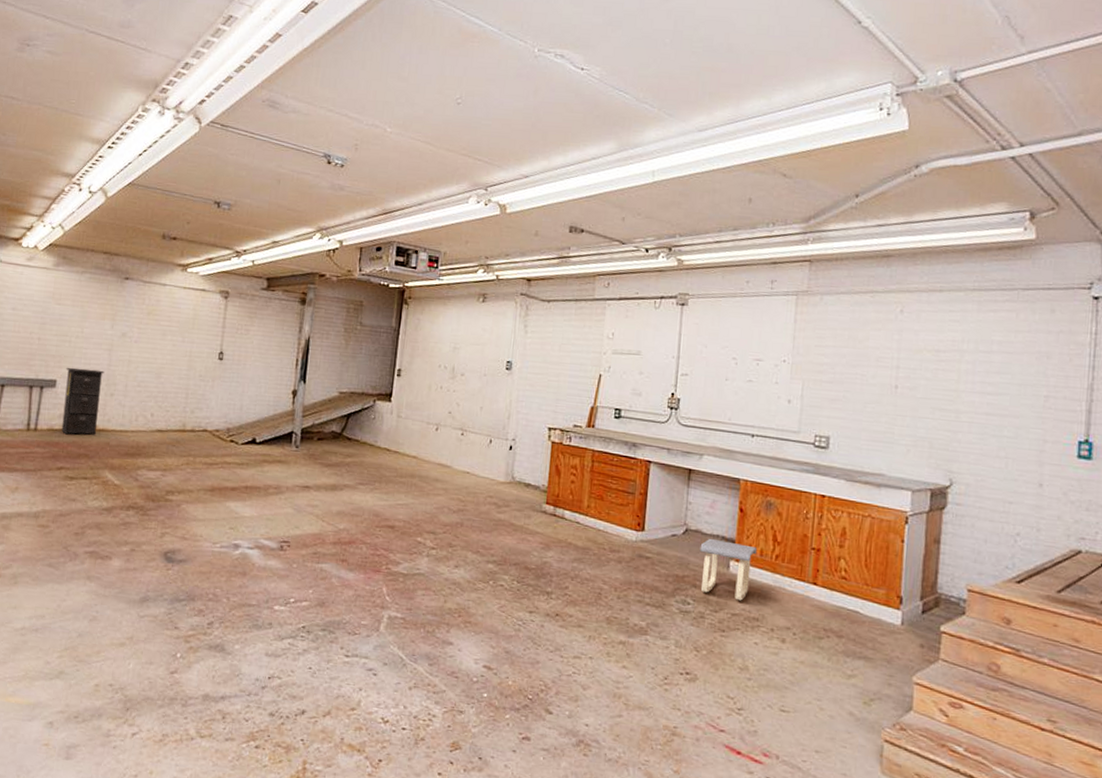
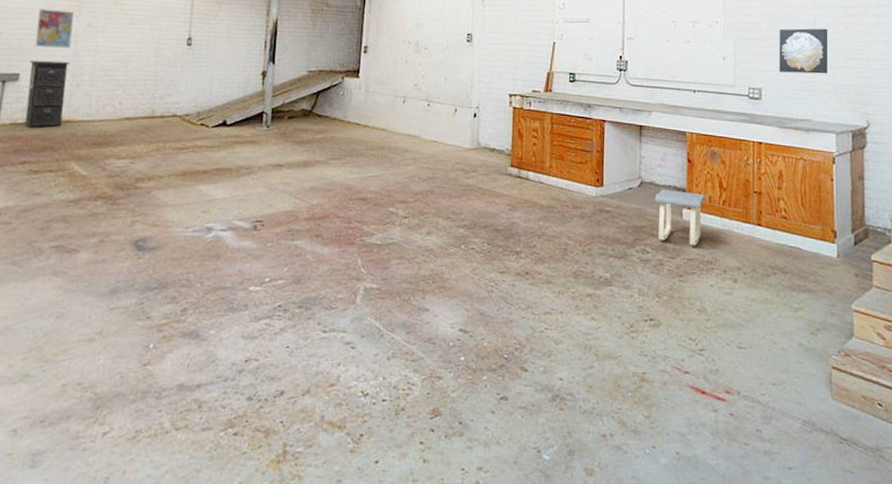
wall art: none [71,316,110,357] -> present [35,9,75,48]
wall art: none [852,372,913,425] -> present [779,28,828,74]

